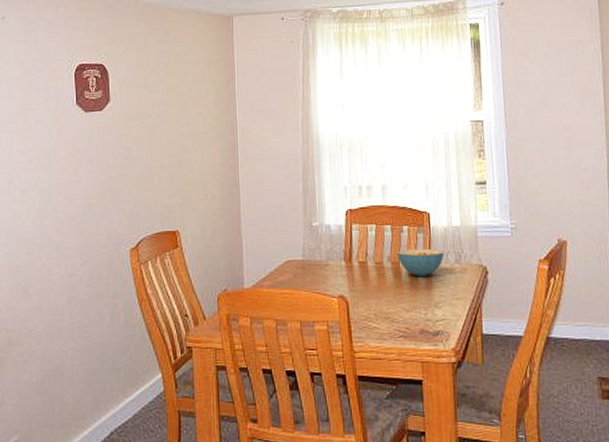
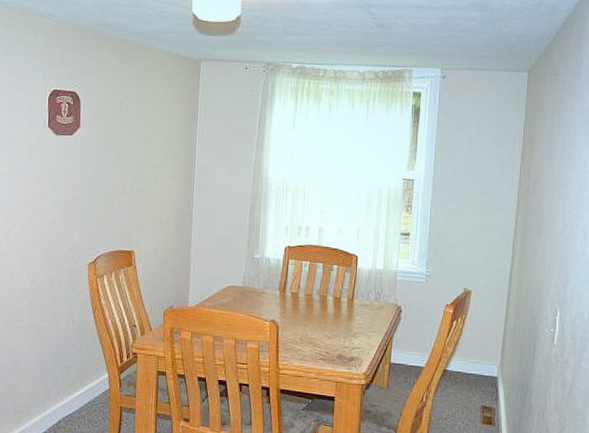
cereal bowl: present [398,248,445,276] -> none [326,285,366,310]

